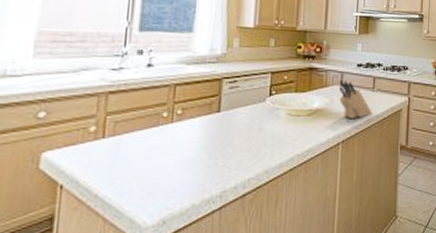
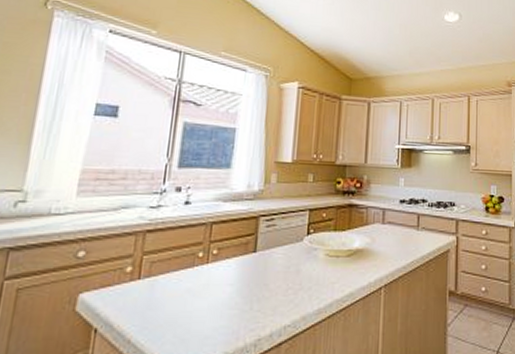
knife block: present [338,80,372,118] -> none [380,217,417,260]

